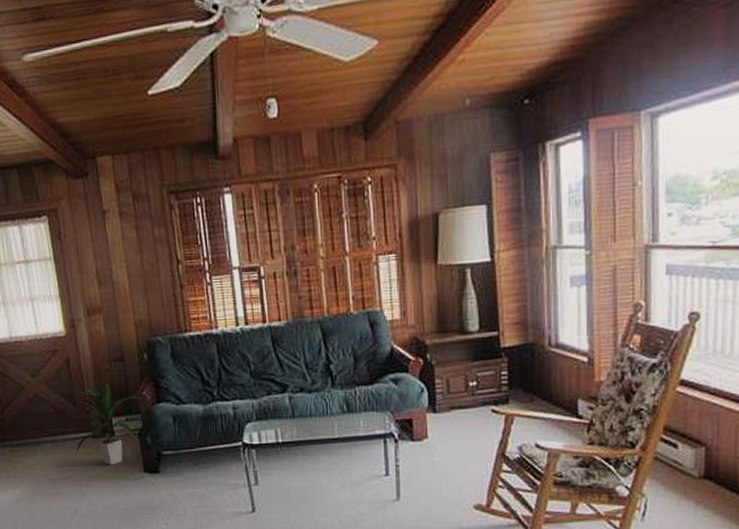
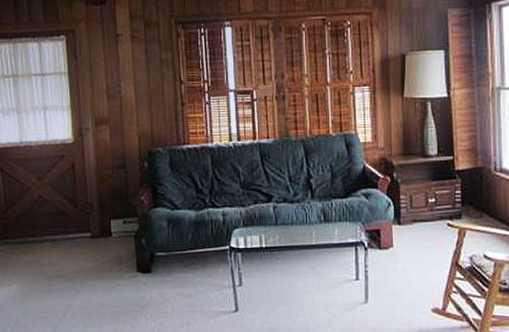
indoor plant: present [76,382,138,465] -> none [74,187,136,264]

